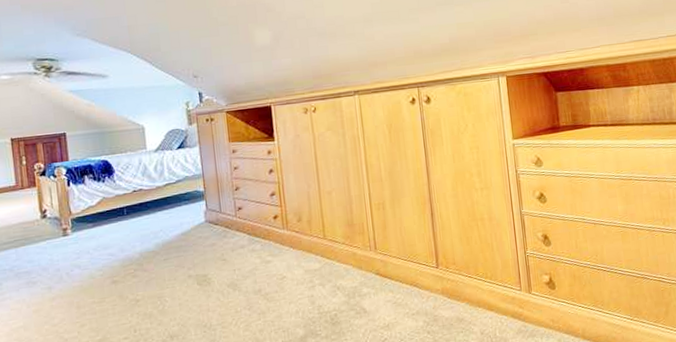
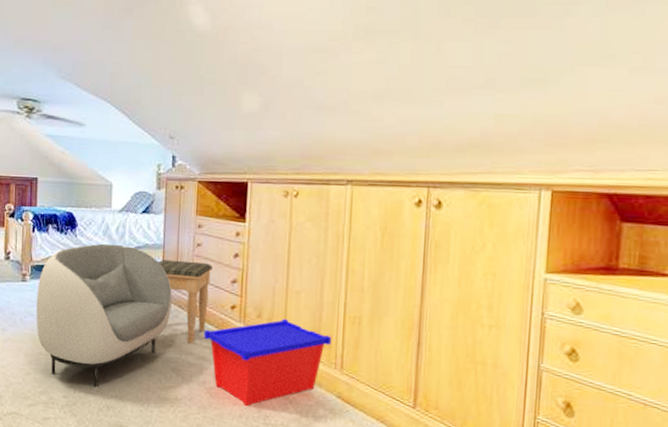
armchair: none [81,181,219,322] -> present [36,243,173,388]
footstool: none [199,183,254,259] -> present [157,259,213,344]
storage bin: none [253,217,364,303] -> present [204,318,332,407]

